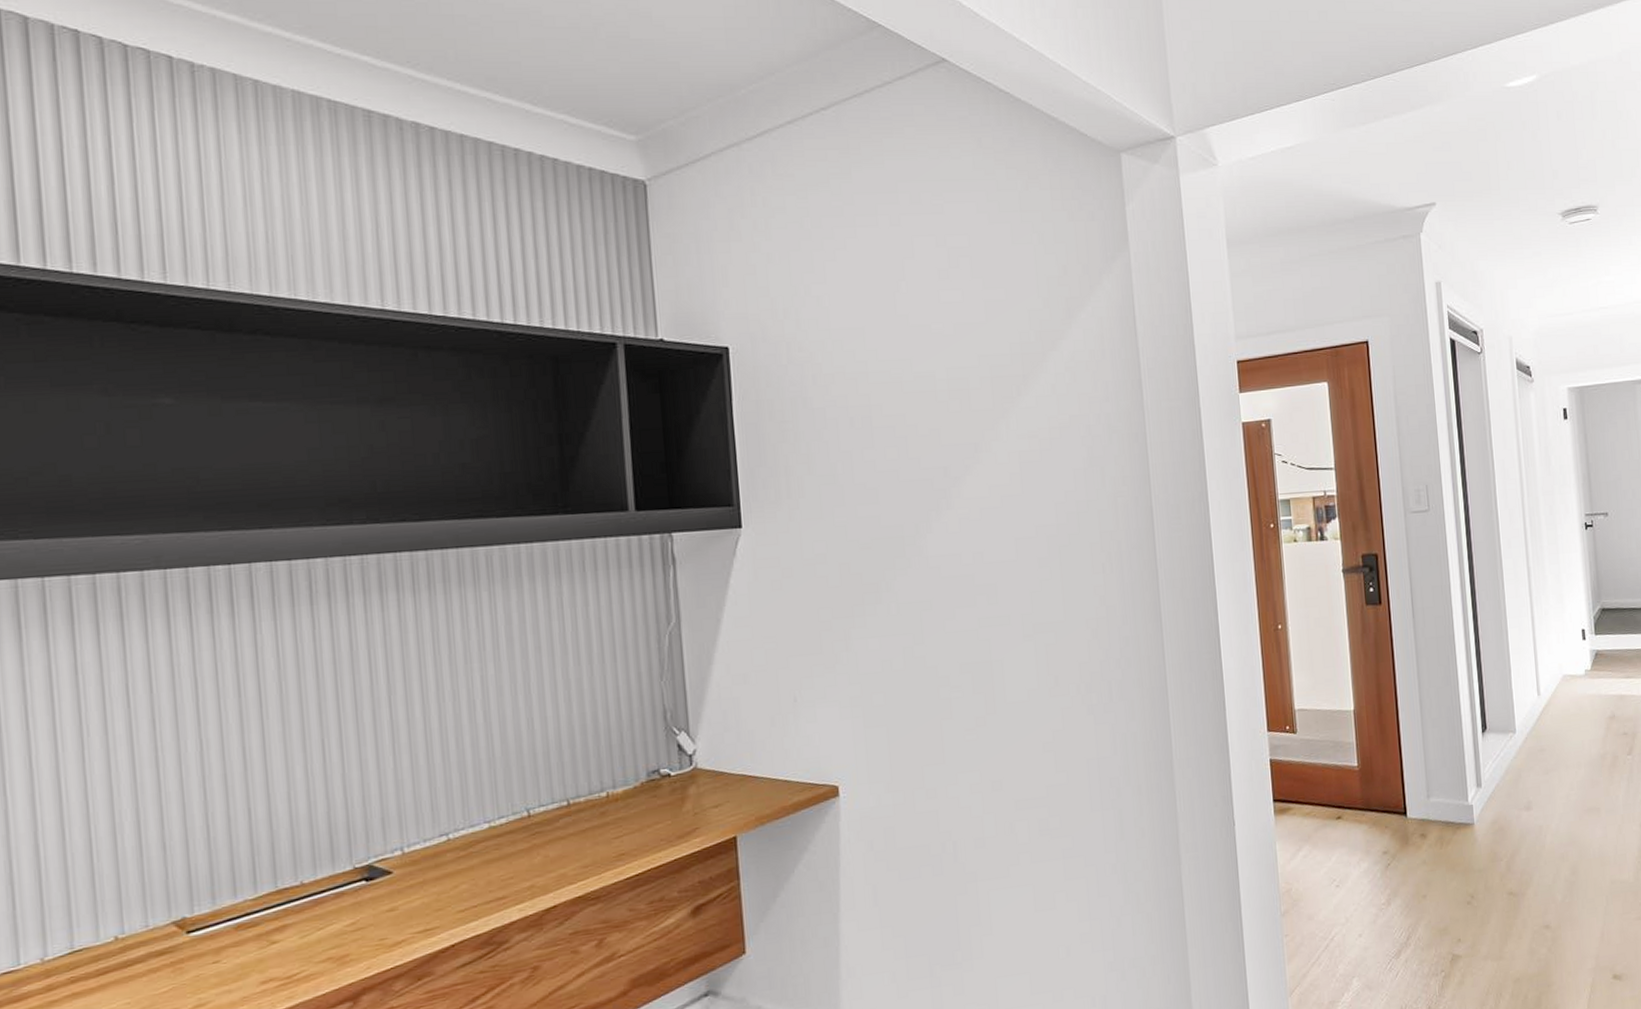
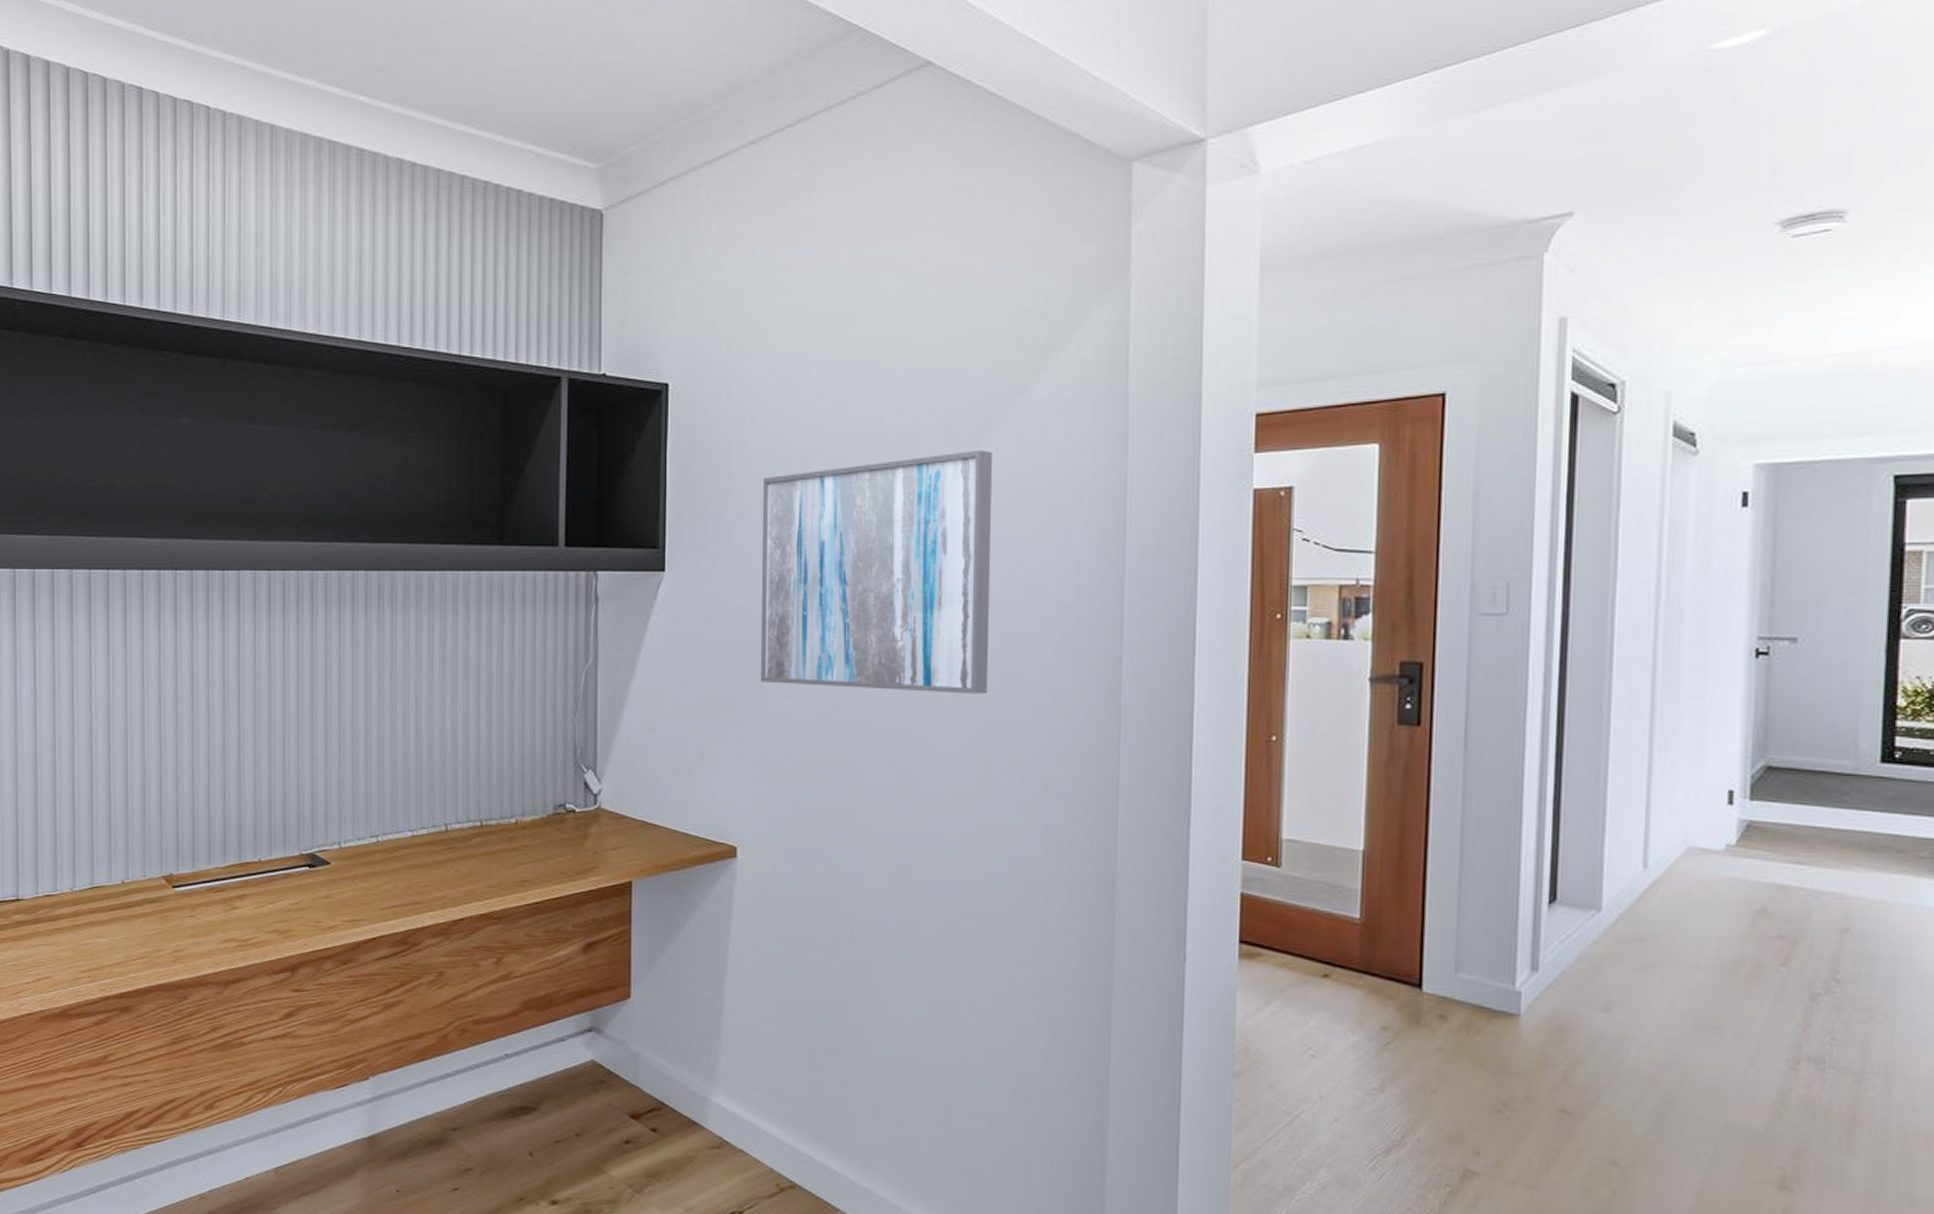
wall art: none [829,399,1052,626] -> present [760,449,992,694]

